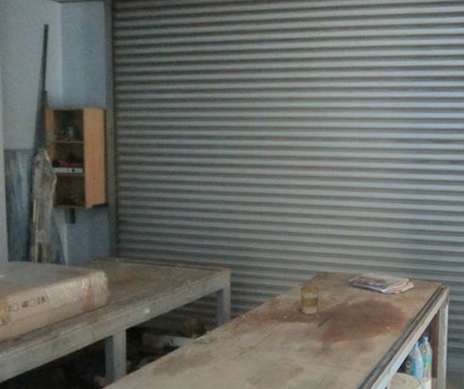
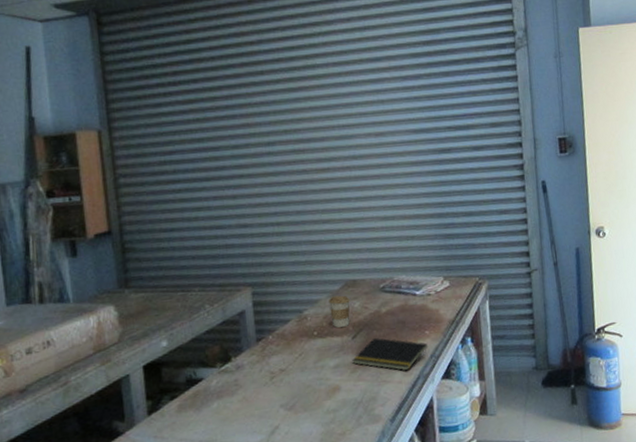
notepad: none [316,328,388,361] -> present [352,338,429,371]

